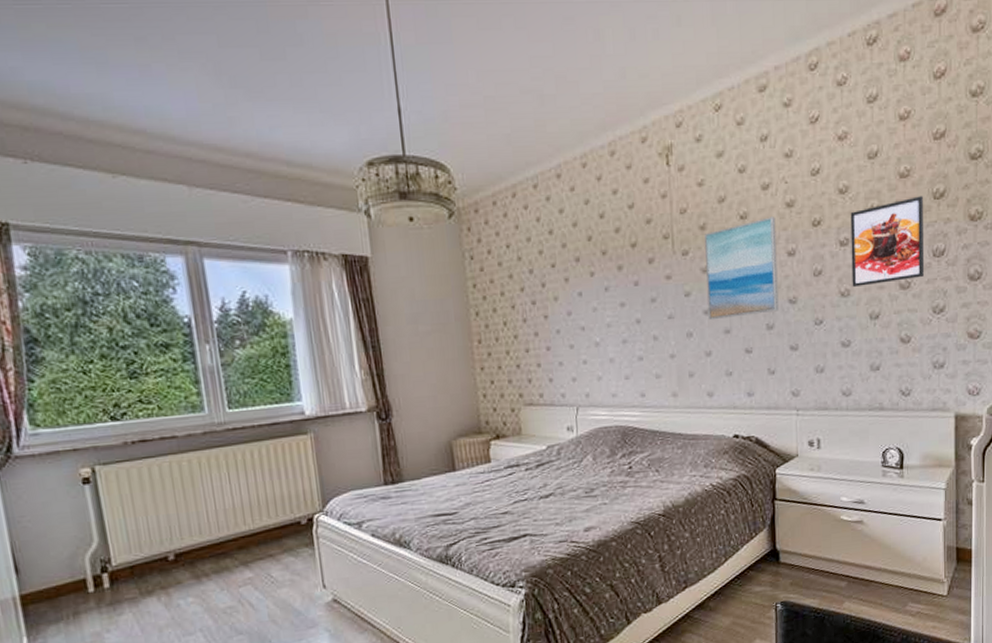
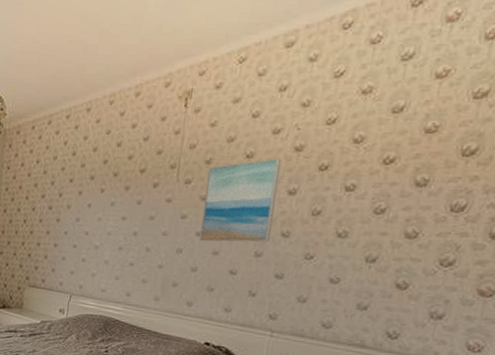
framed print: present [850,196,925,287] -> none [351,152,449,231]

